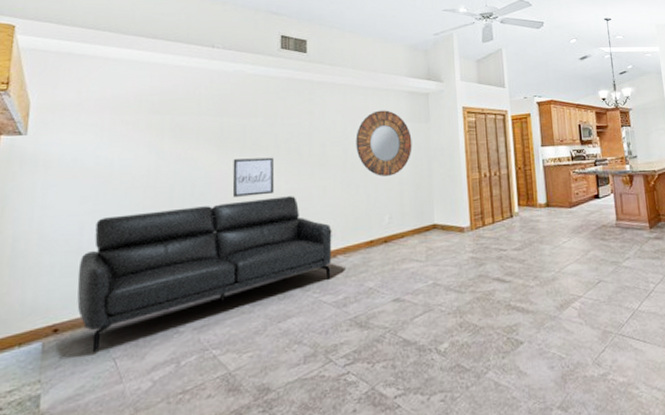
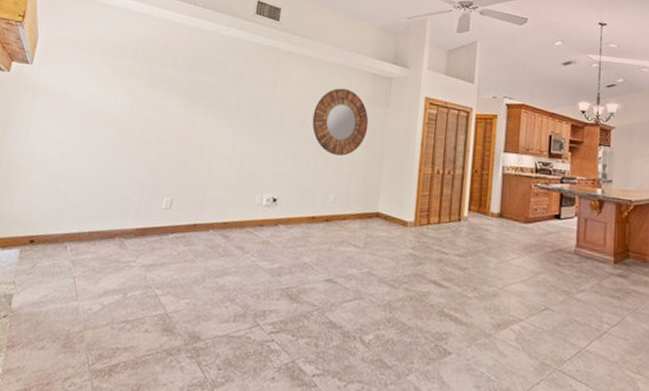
sofa: present [77,196,332,352] -> none [51,149,278,268]
wall art: present [232,157,275,197] -> none [193,114,234,154]

